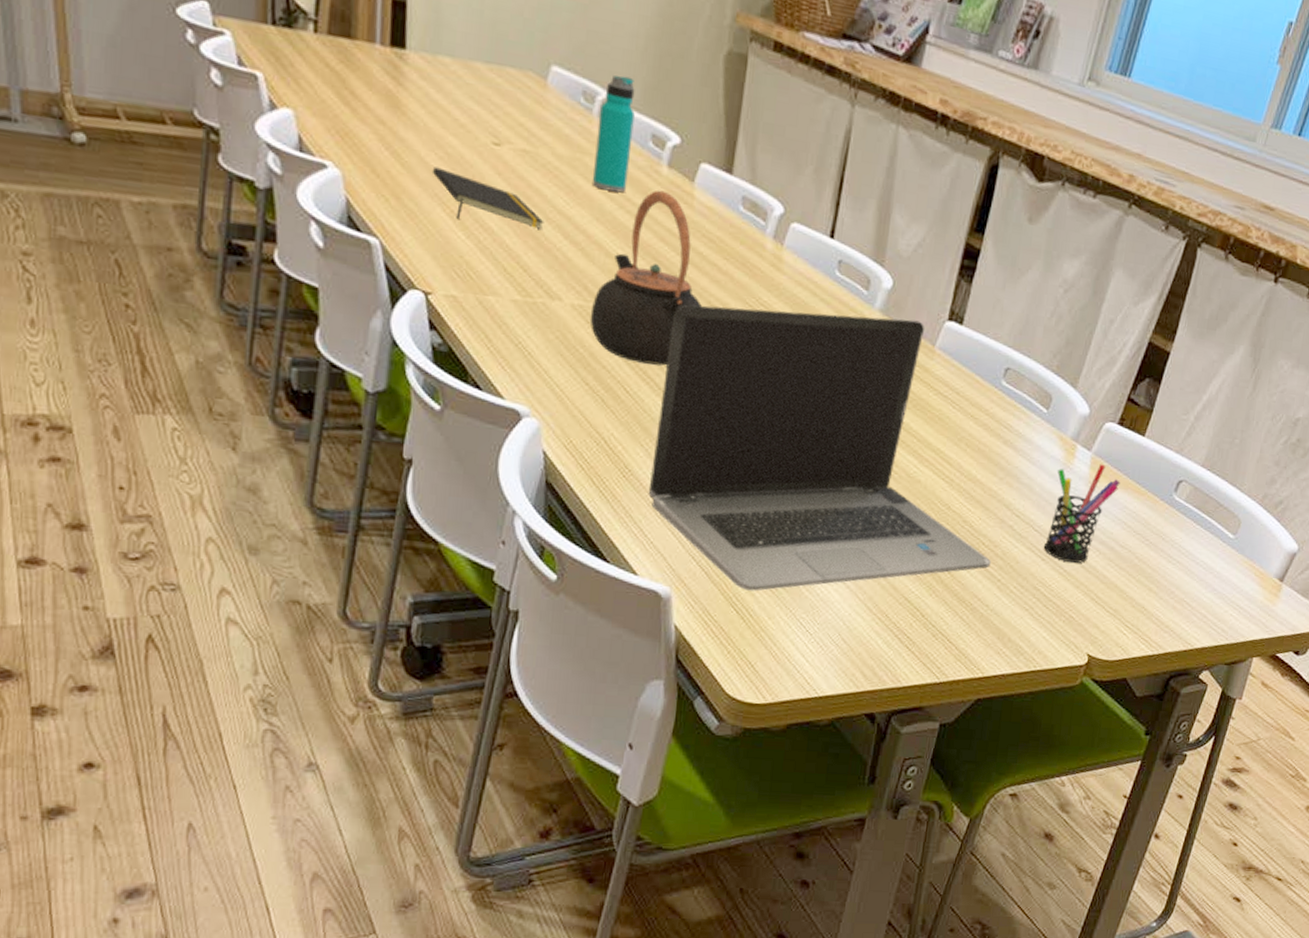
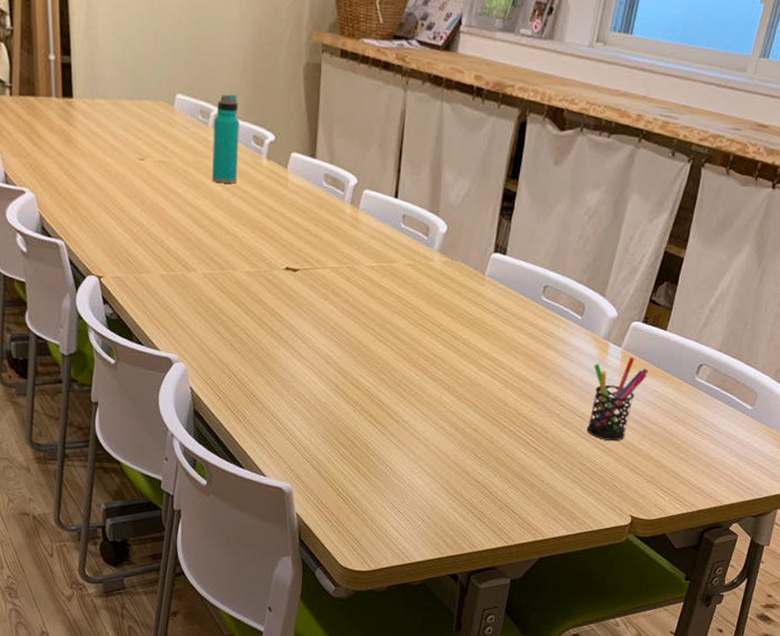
notepad: present [432,166,544,229] -> none [97,182,179,220]
teapot: present [590,190,702,366] -> none [217,178,300,313]
laptop computer: present [648,304,991,591] -> none [269,255,543,483]

